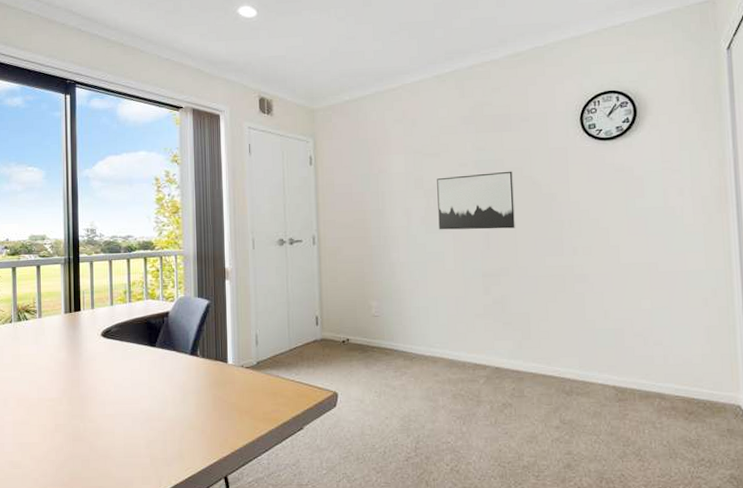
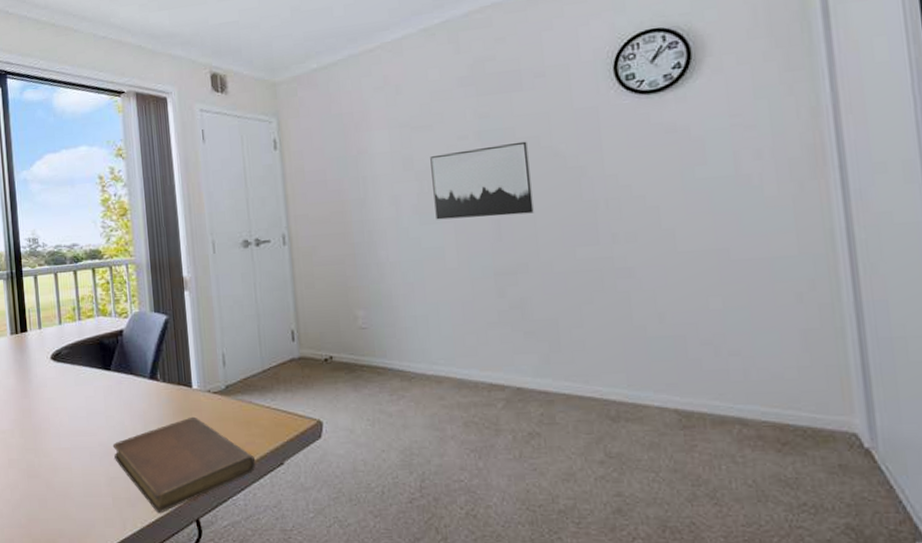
notebook: none [153,388,280,472] -> present [112,416,256,514]

